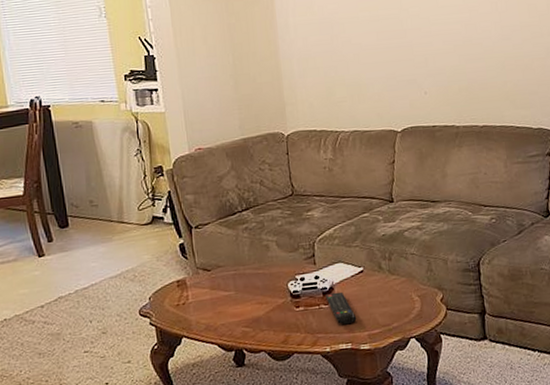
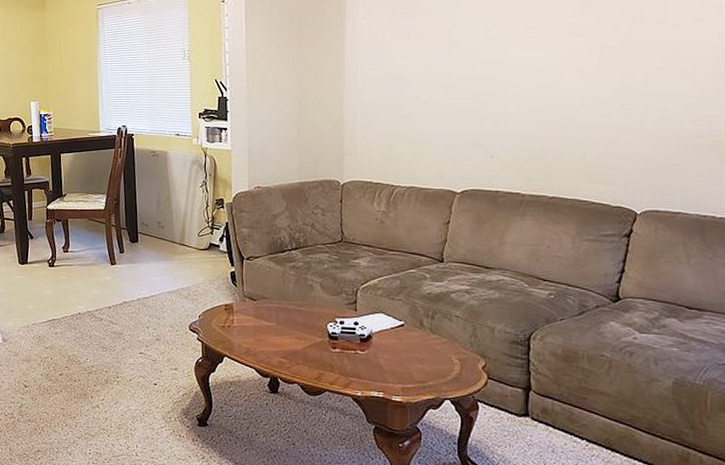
remote control: present [325,291,357,325] -> none [362,340,392,374]

